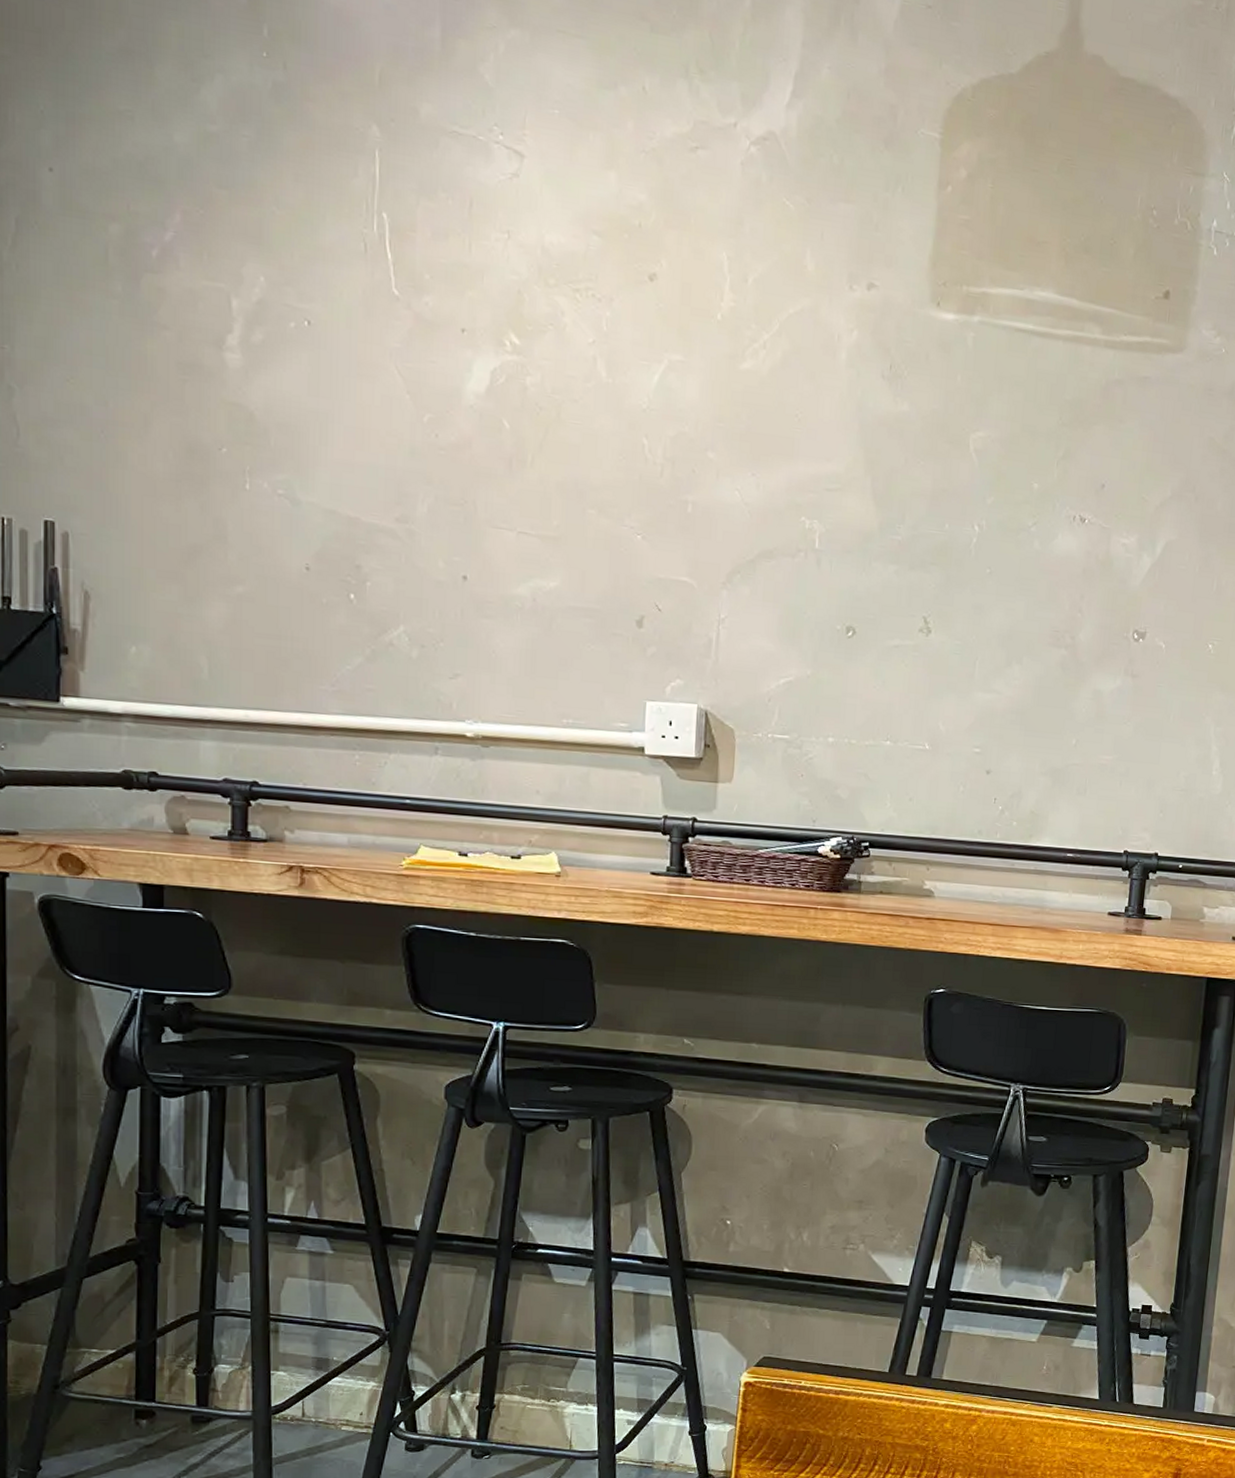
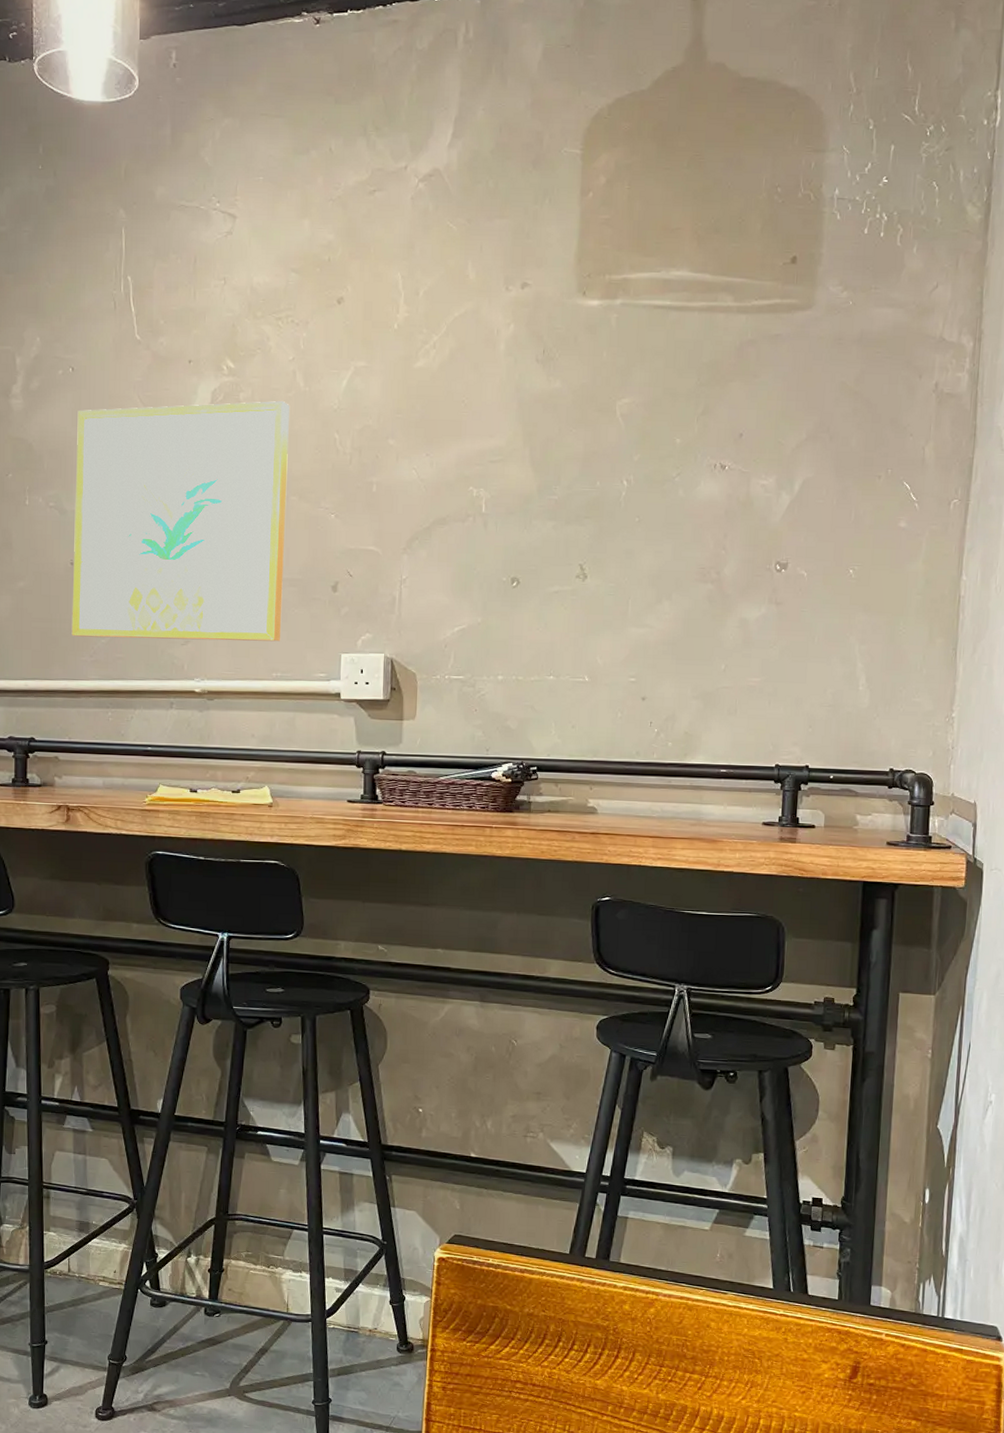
wall art: none [307,376,588,682] -> present [71,401,289,642]

